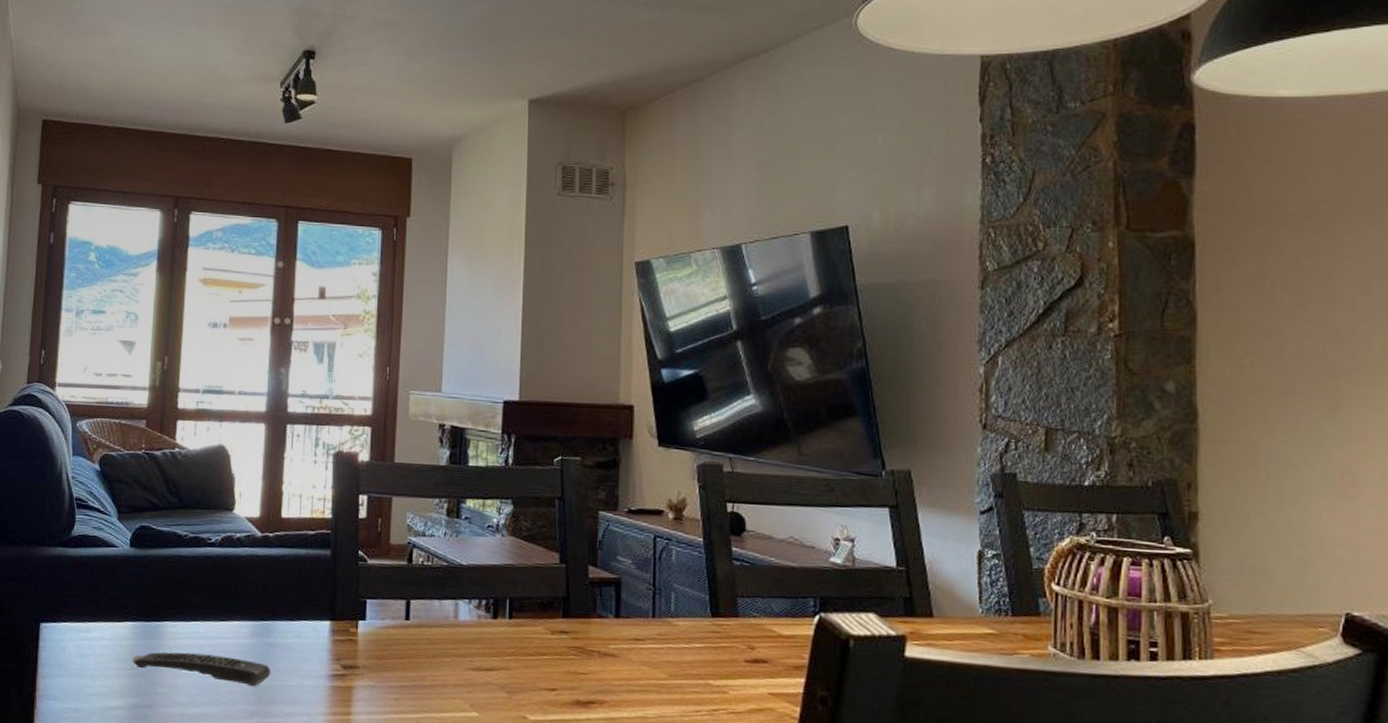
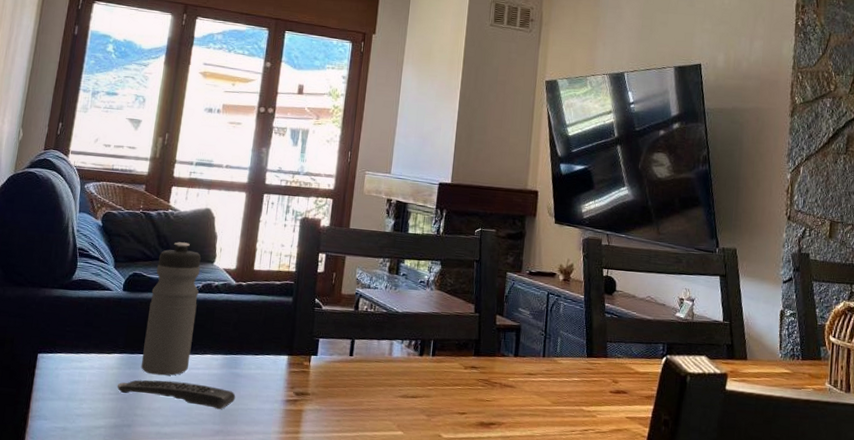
water bottle: none [157,486,218,647] -> present [140,242,201,376]

